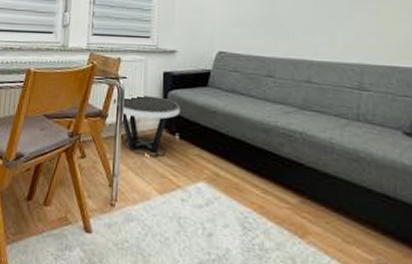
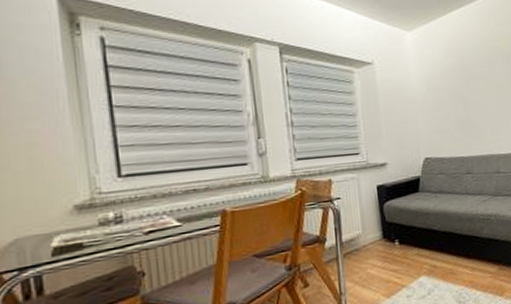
side table: present [113,94,180,157] -> none [329,210,397,269]

